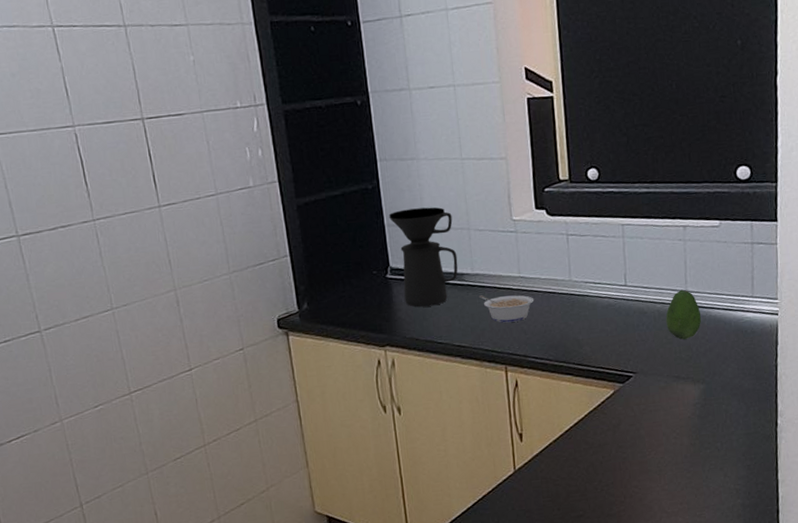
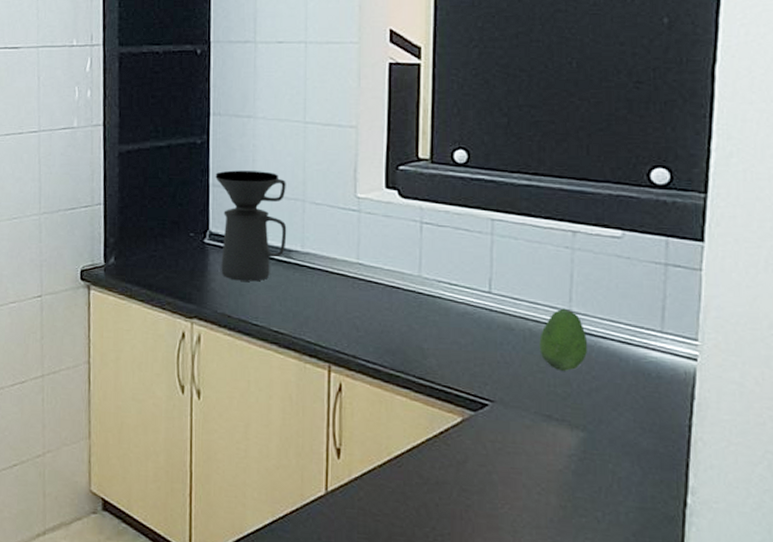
legume: present [479,295,534,323] -> none [307,277,373,315]

